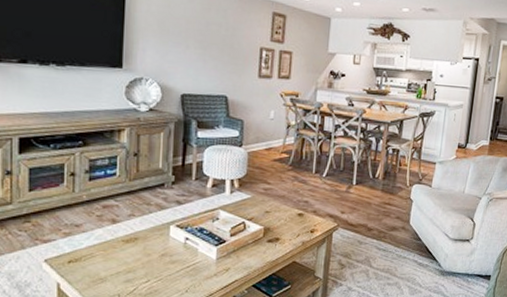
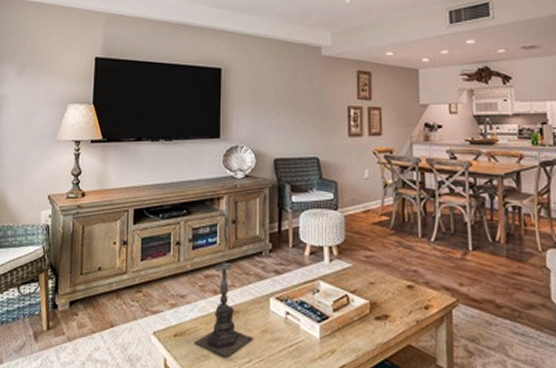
candle holder: none [90,184,152,279] -> present [194,252,253,357]

